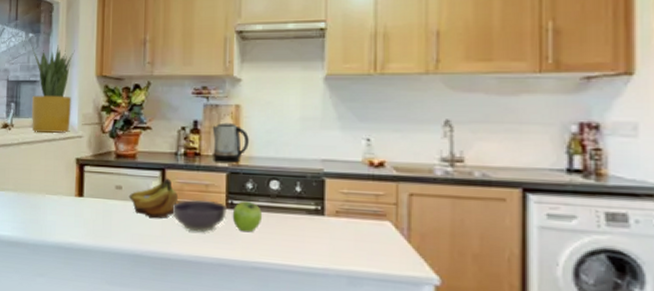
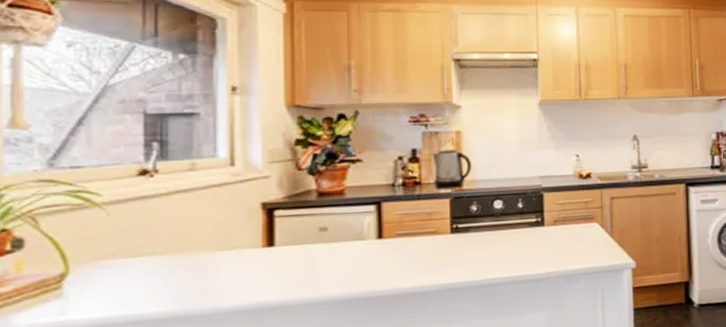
planter: present [31,45,75,133] -> none [183,69,253,177]
fruit: present [128,178,179,218] -> none [336,211,399,256]
bowl: present [172,200,227,232] -> none [391,228,452,262]
fruit: present [232,201,263,233] -> none [457,223,488,254]

